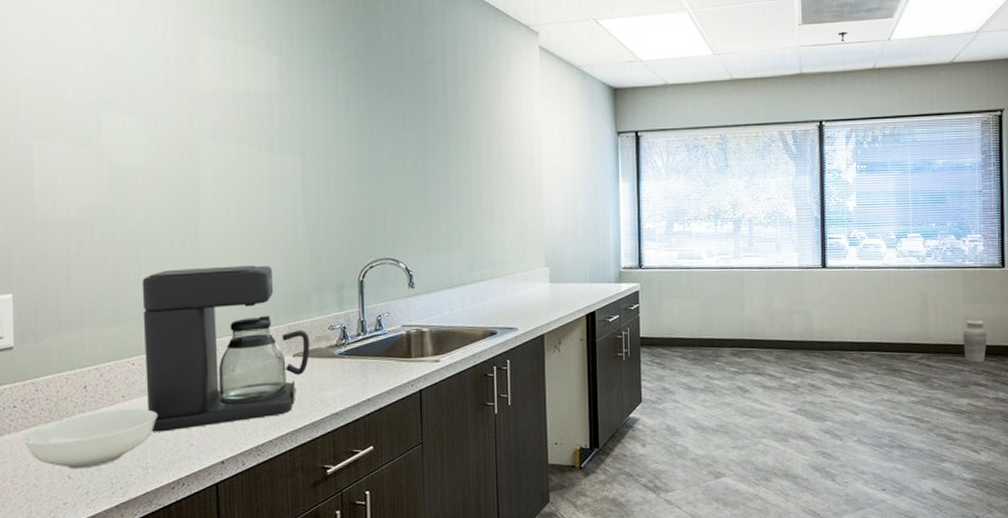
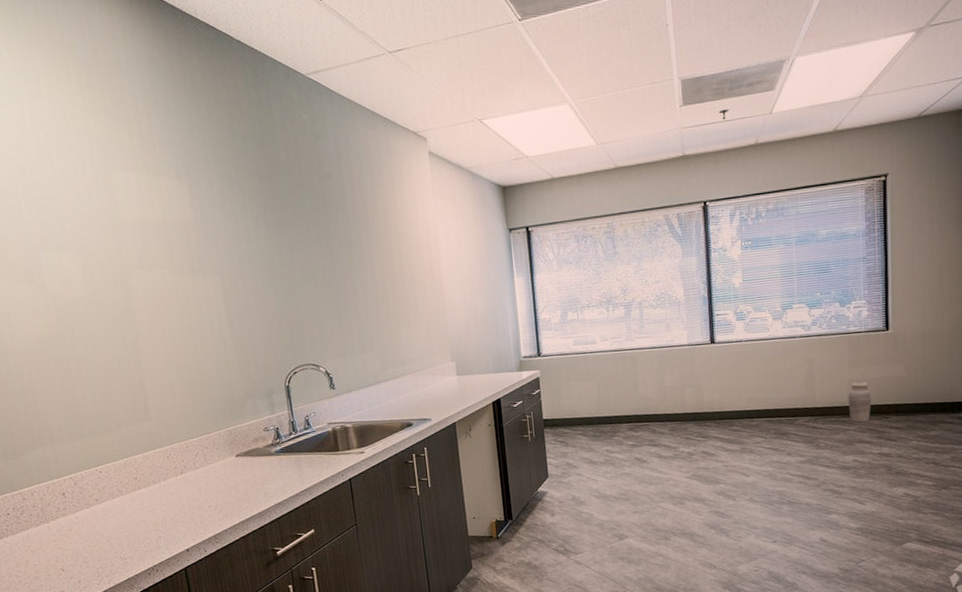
bowl: present [23,409,159,470] -> none [19,509,129,563]
coffee maker: present [142,265,310,432] -> none [97,378,250,529]

